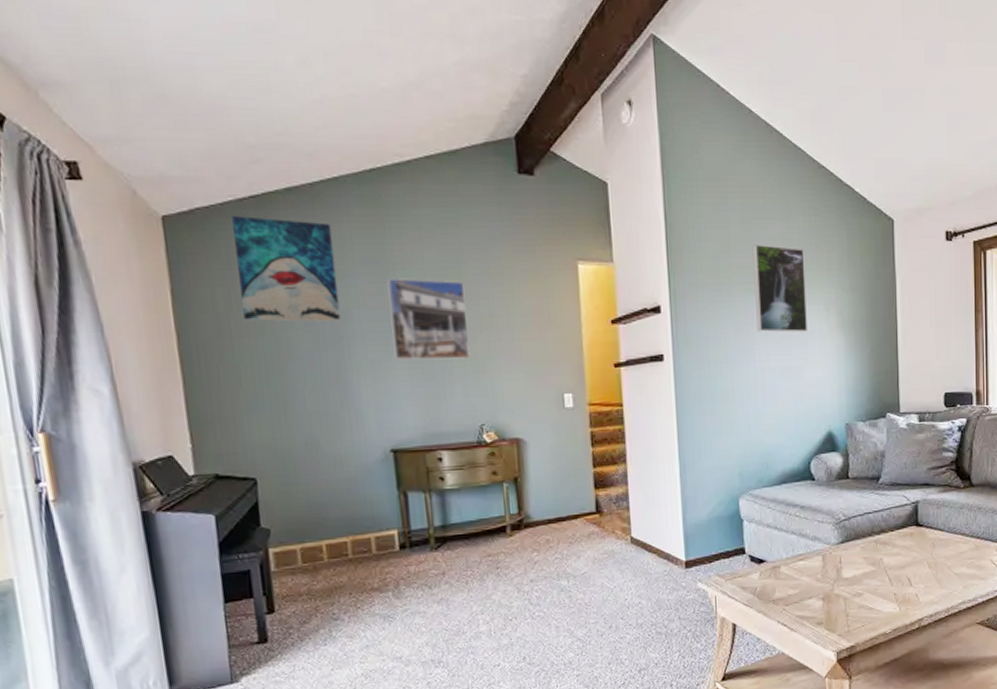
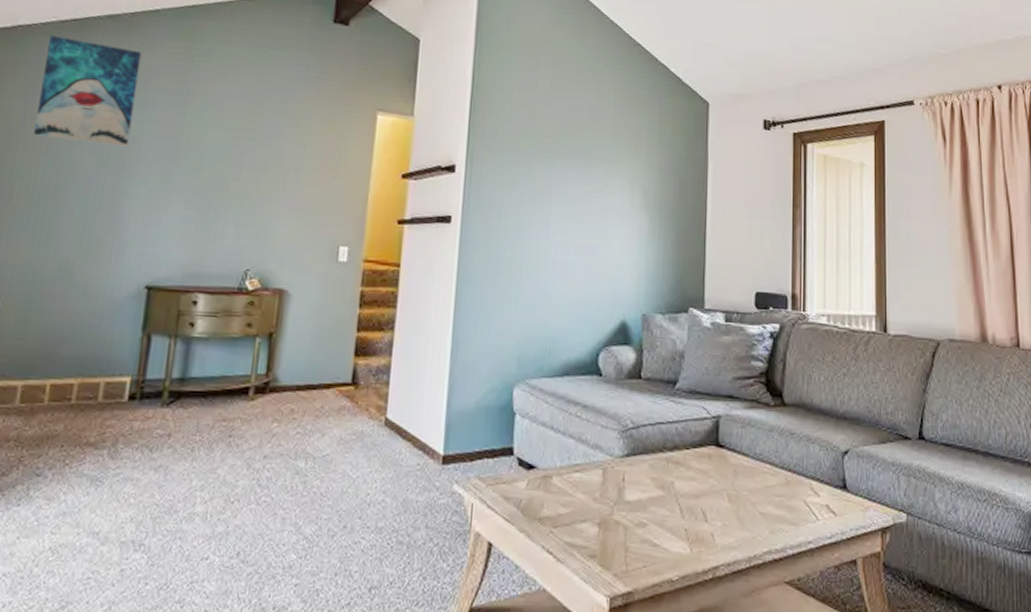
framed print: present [387,278,471,361] -> none [173,110,259,198]
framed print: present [752,244,807,333] -> none [555,112,613,209]

